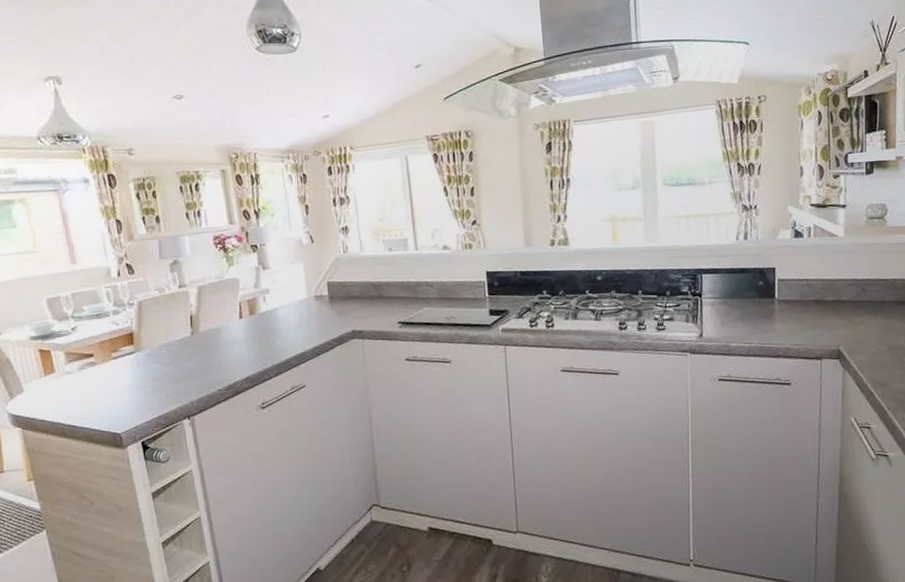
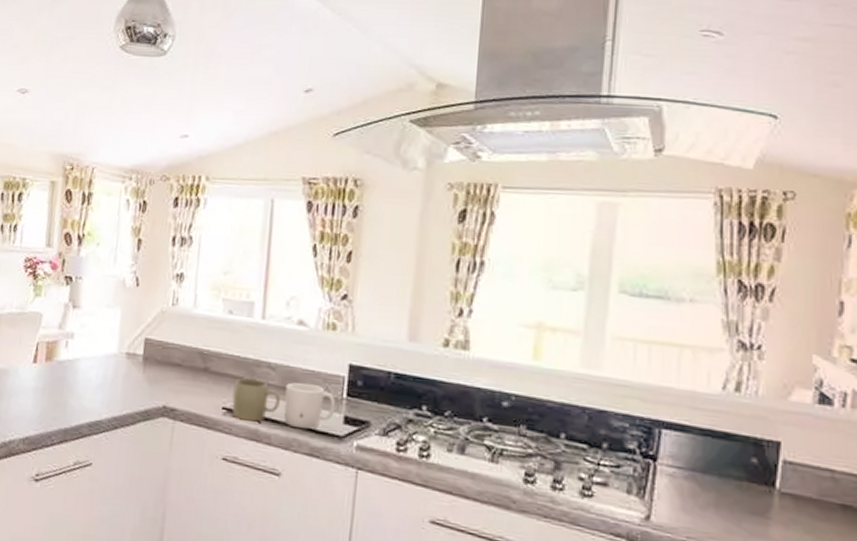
mug: none [404,296,441,329] -> present [232,378,280,422]
mug: none [443,291,482,326] -> present [283,382,336,430]

